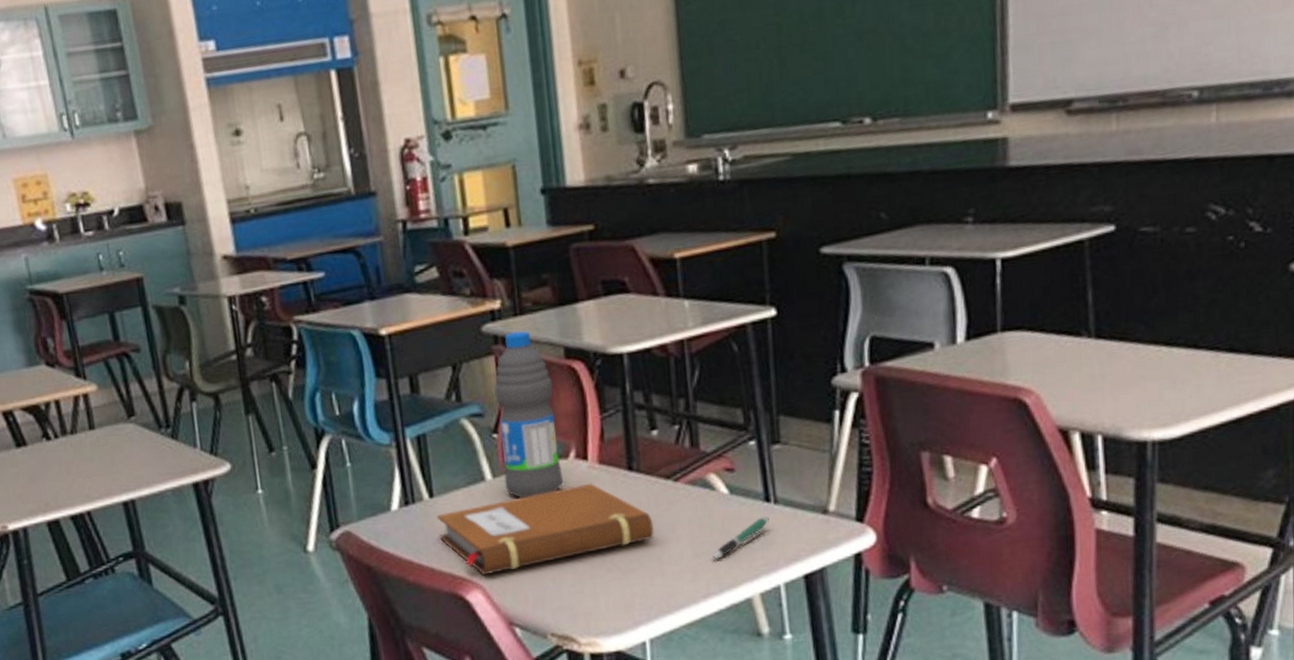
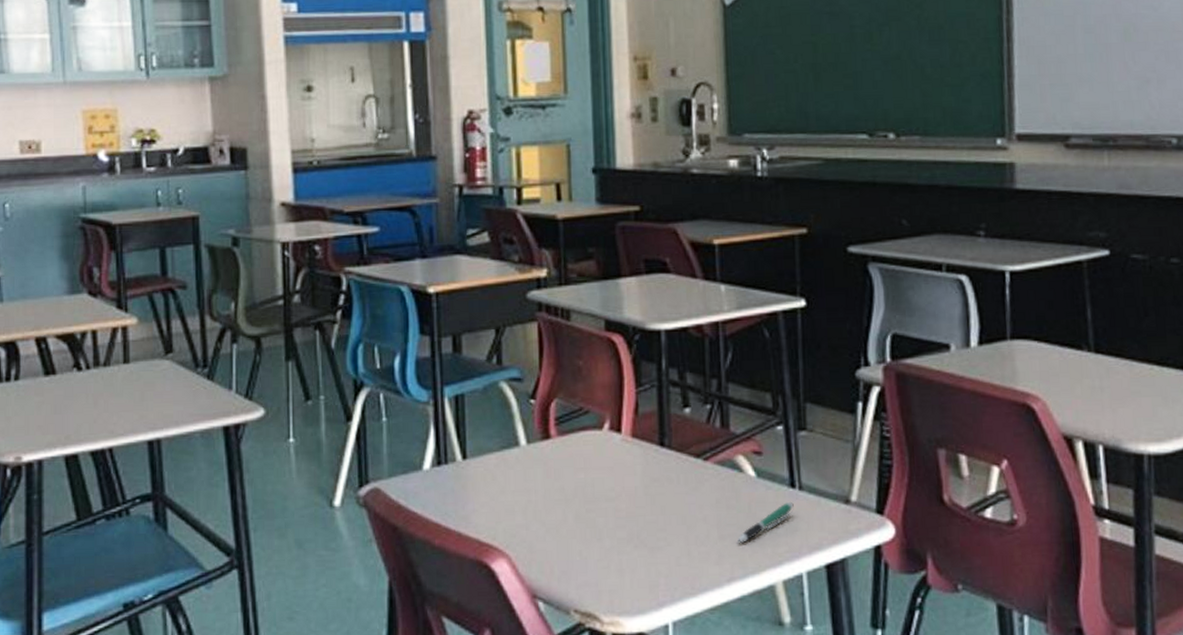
notebook: present [436,483,654,575] -> none [468,456,682,544]
water bottle: present [494,331,564,499] -> none [535,301,597,467]

